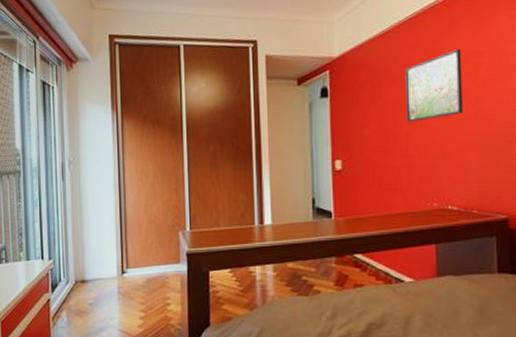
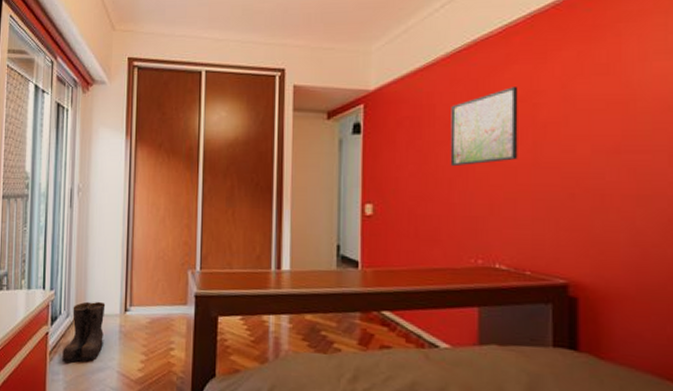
boots: none [65,266,105,325] -> present [62,301,106,363]

